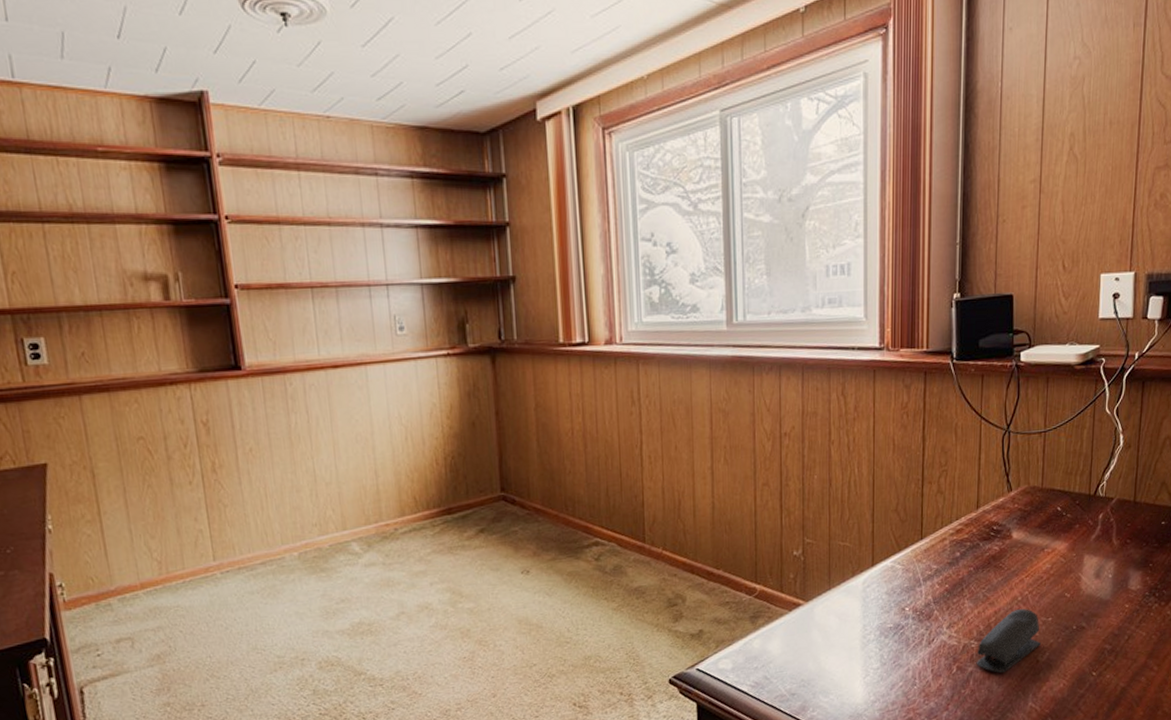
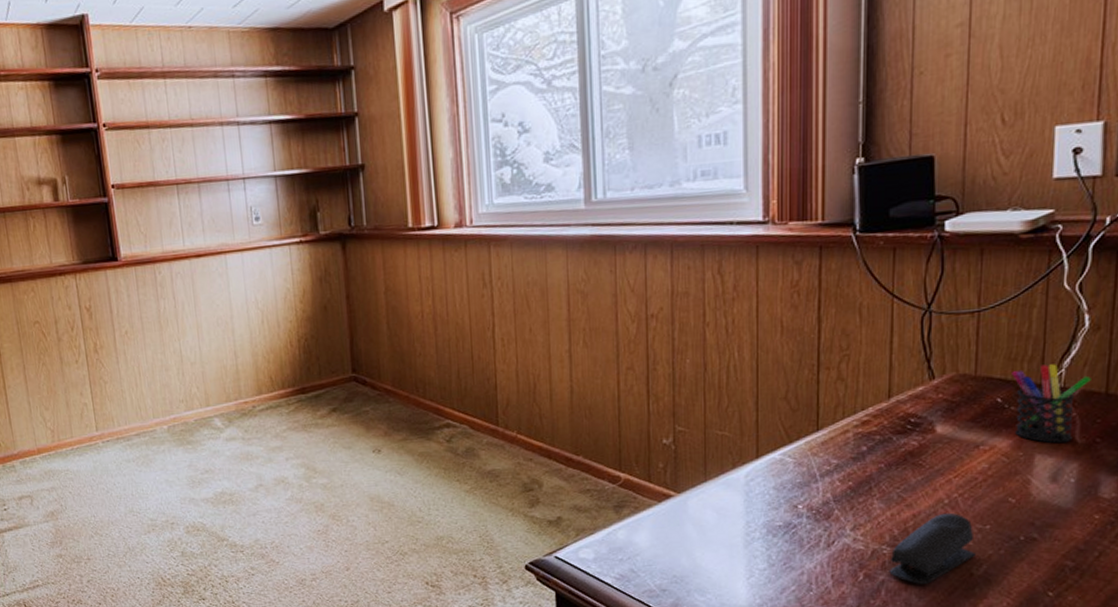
pen holder: none [1068,477,1124,545] -> present [1011,364,1091,444]

